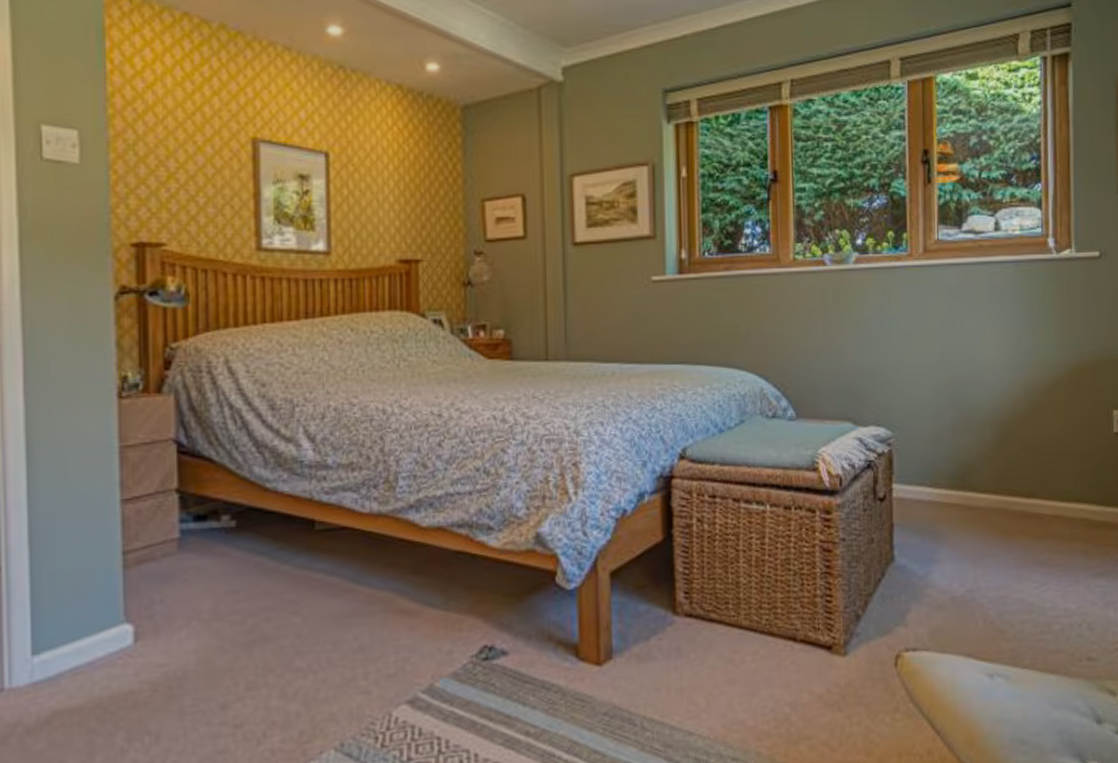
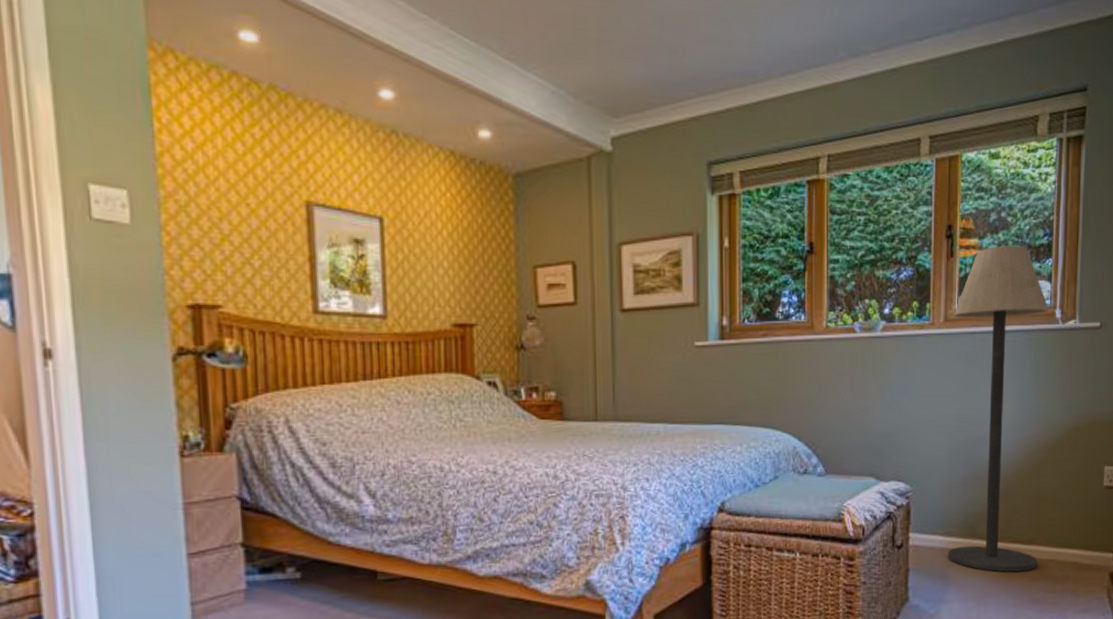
floor lamp: none [933,170,1041,529] -> present [947,245,1050,572]

